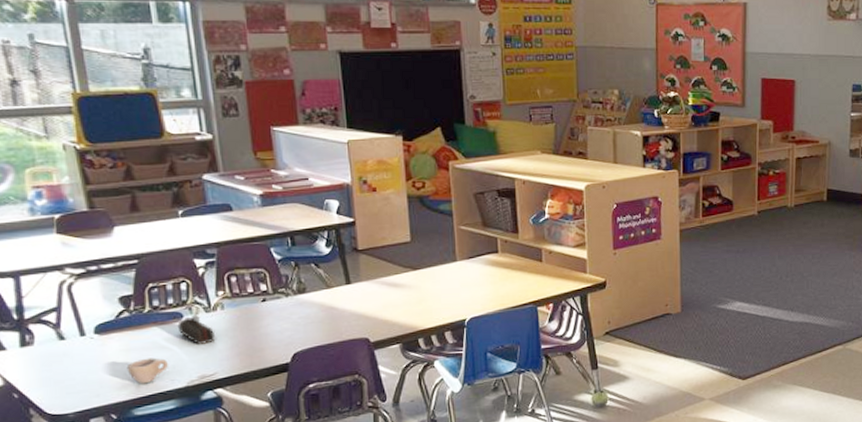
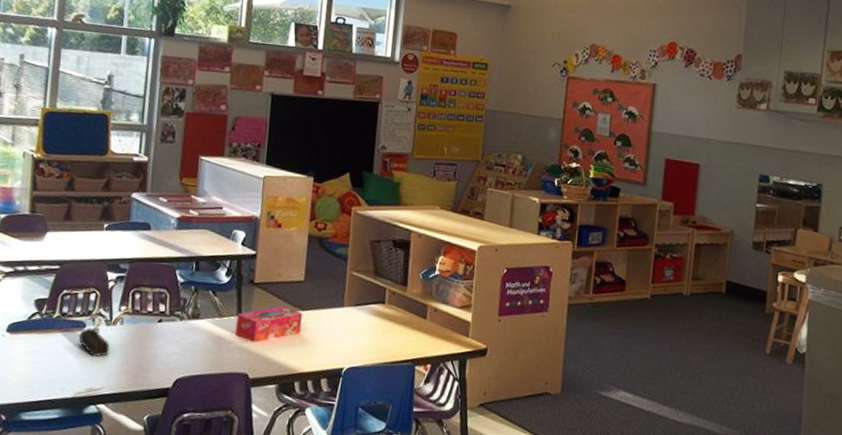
cup: present [126,358,168,384] -> none [25,363,62,389]
tissue box: none [346,268,416,308] -> present [234,305,303,343]

